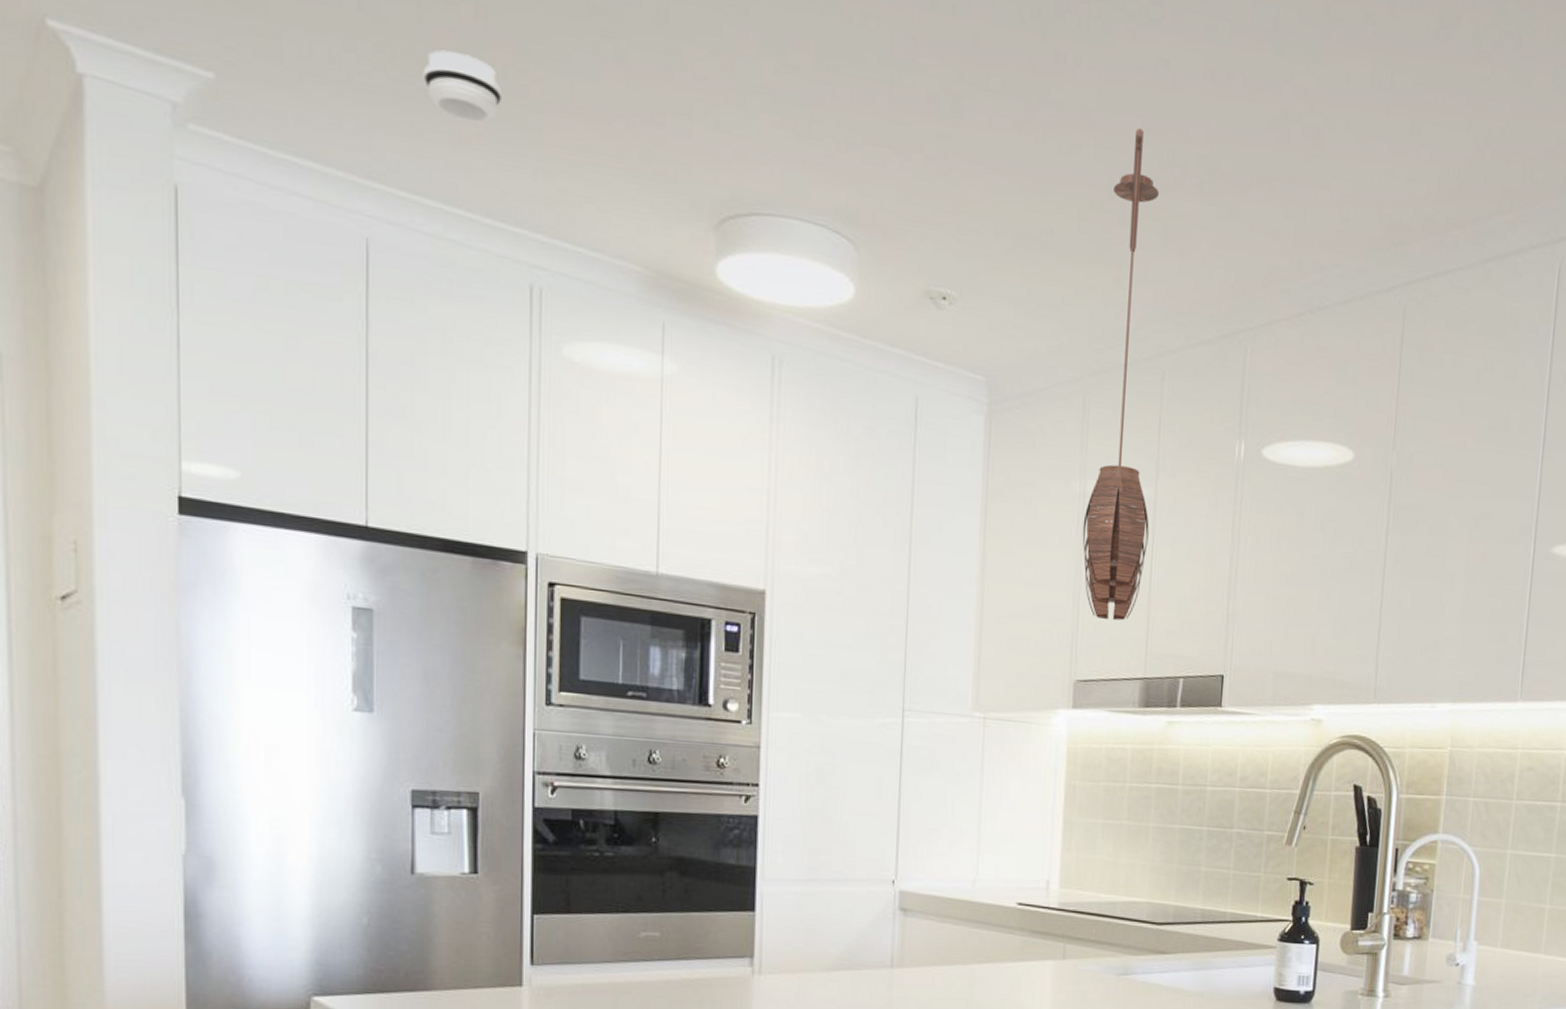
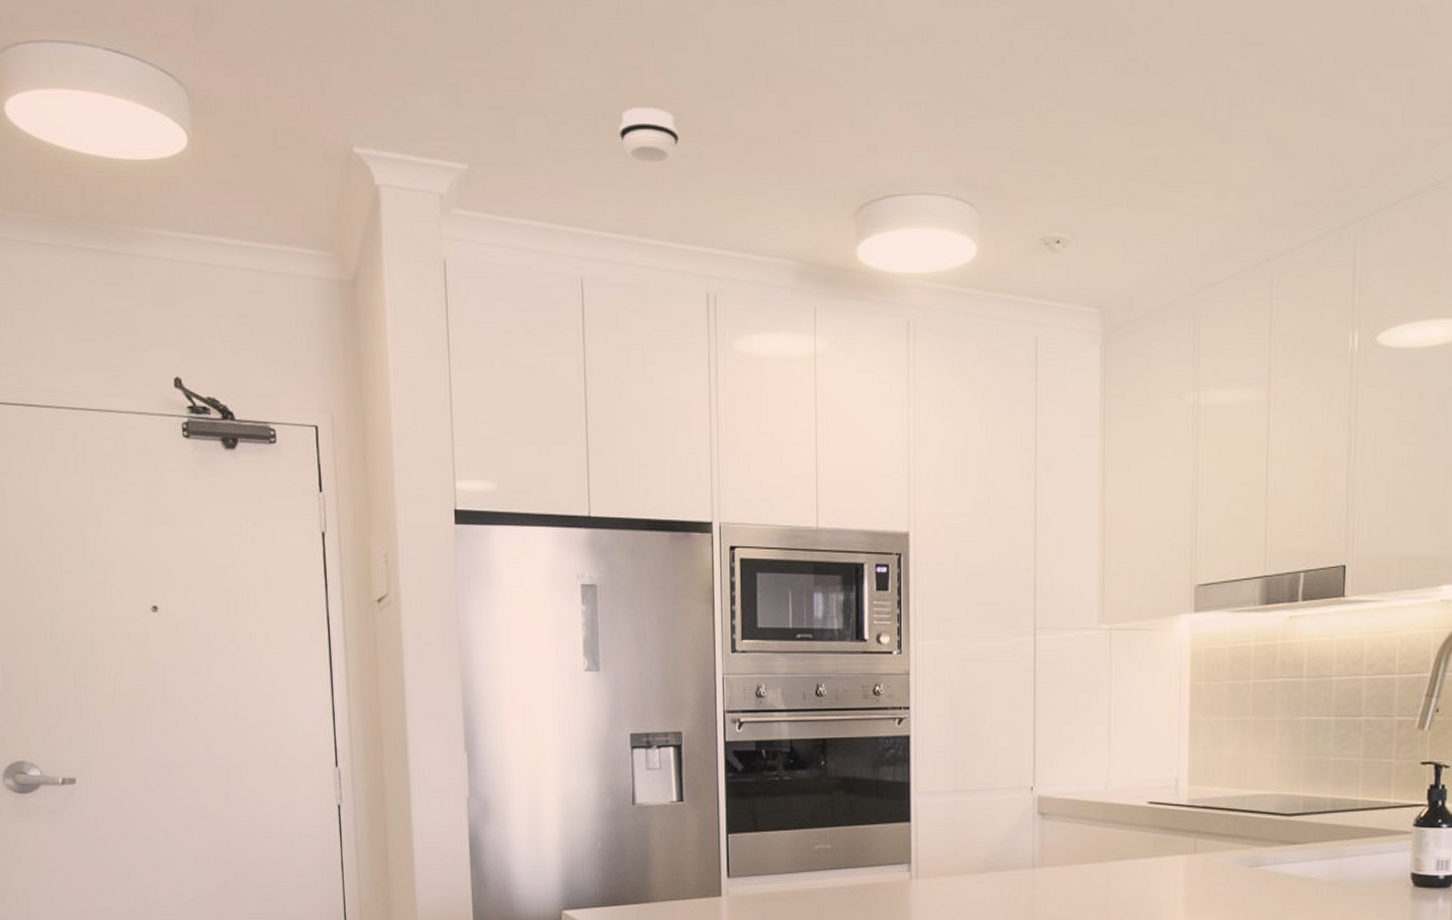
pendant light: present [1082,127,1160,621] -> none [1197,43,1264,523]

